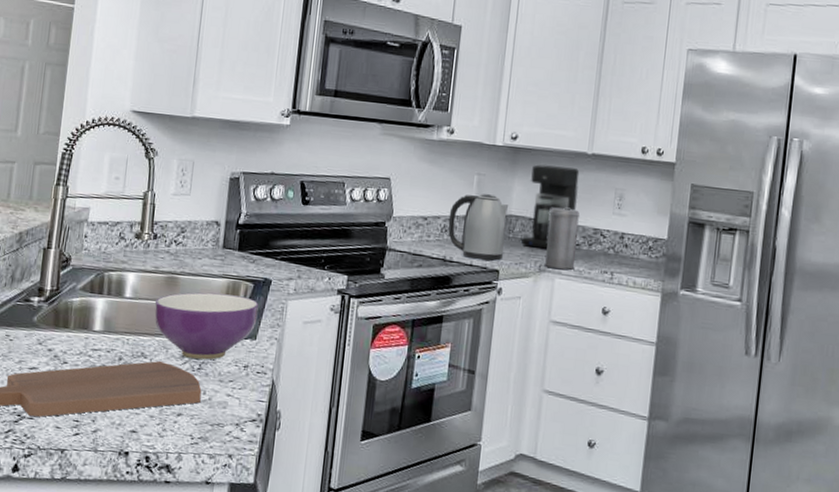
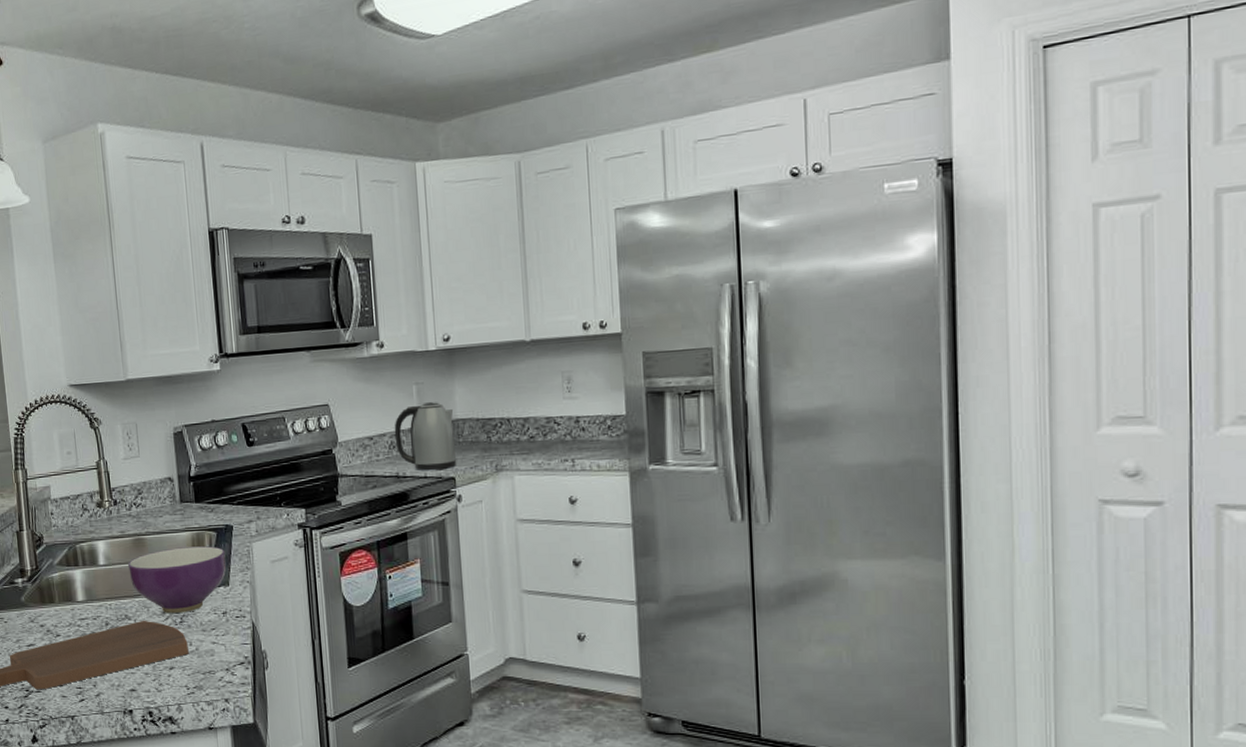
coffee maker: present [521,164,580,249] -> none [470,359,523,449]
canister: present [544,207,580,271] -> none [496,401,533,467]

